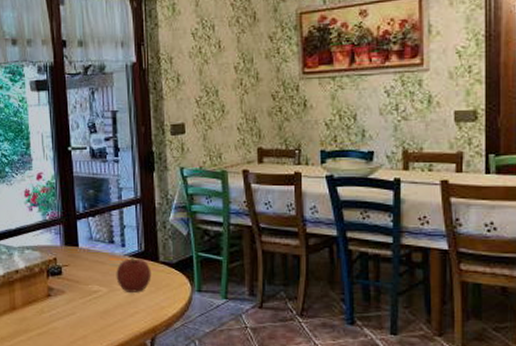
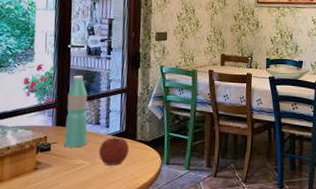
water bottle: none [74,183,101,271] -> present [63,75,88,148]

